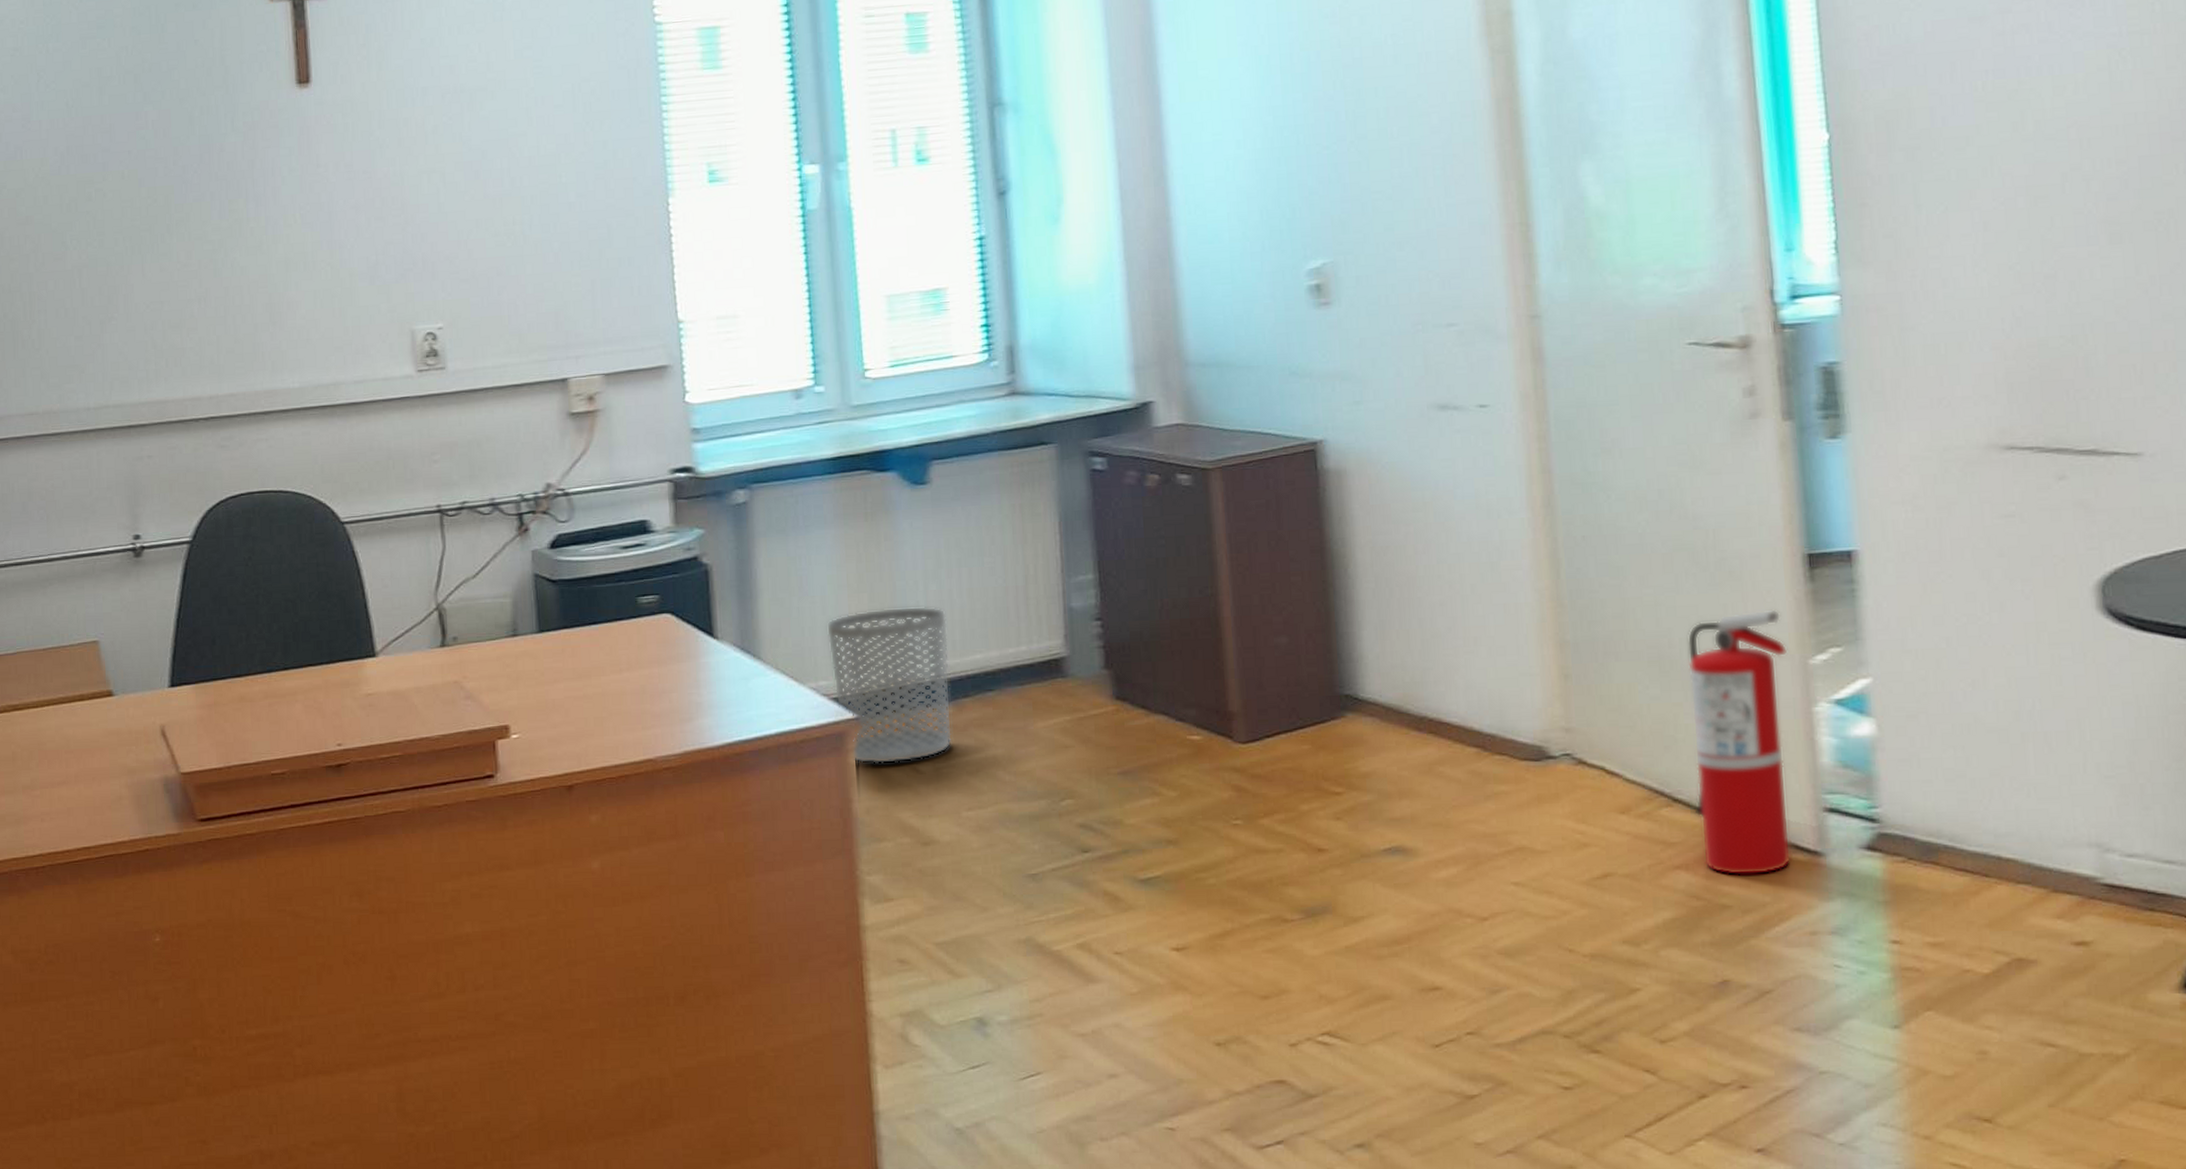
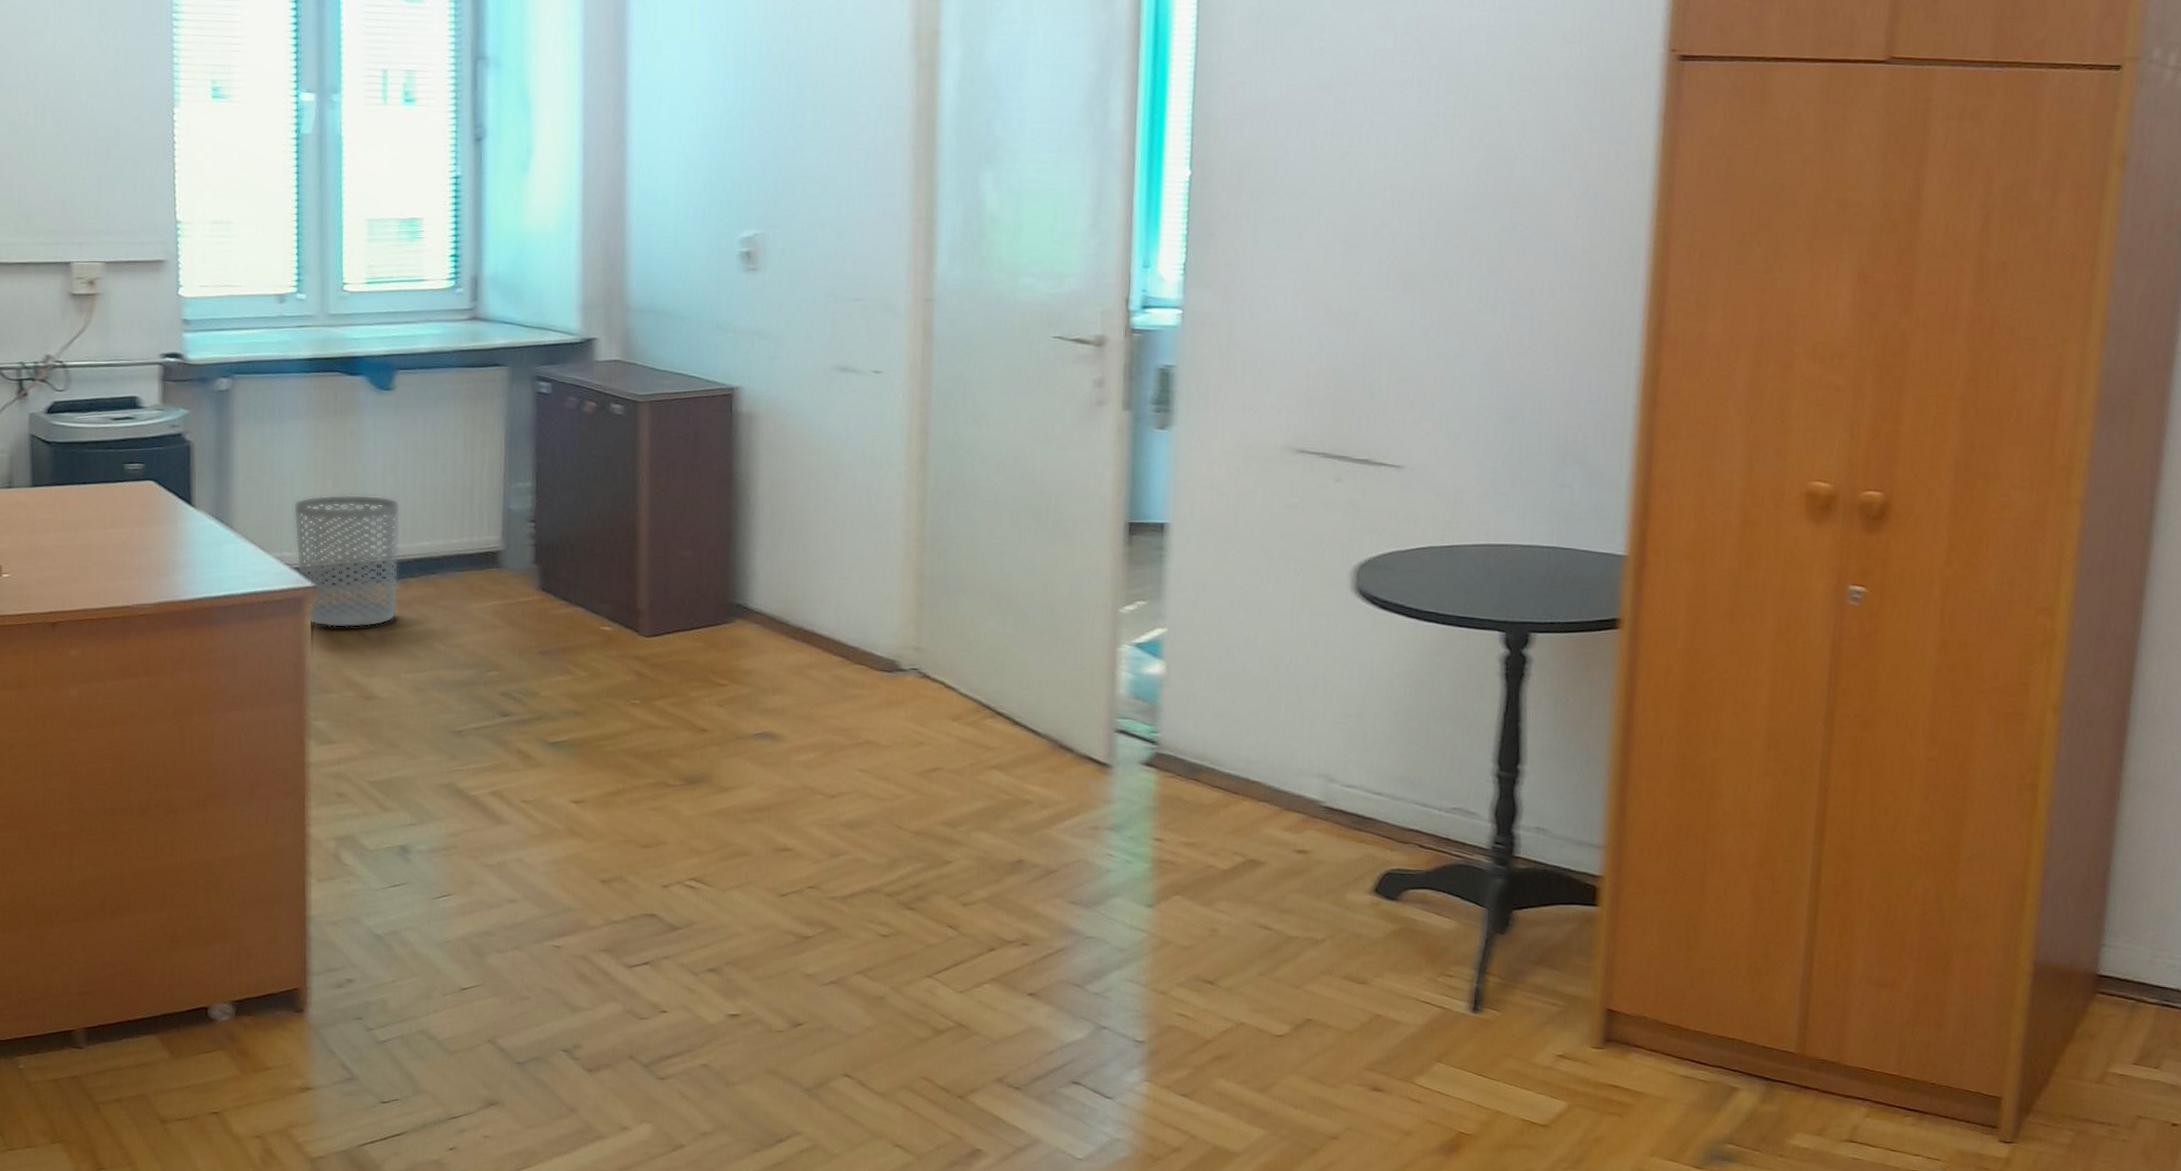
fire extinguisher: present [1687,609,1792,876] -> none [1012,565,1103,779]

